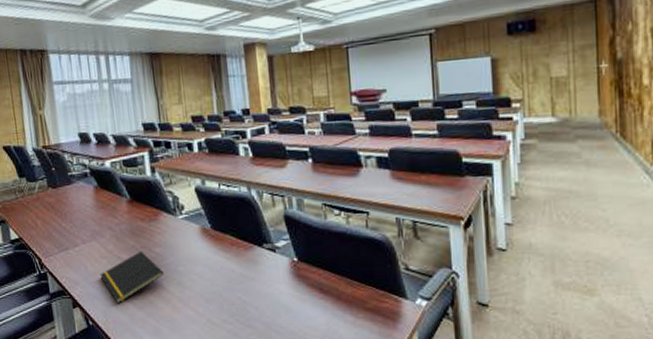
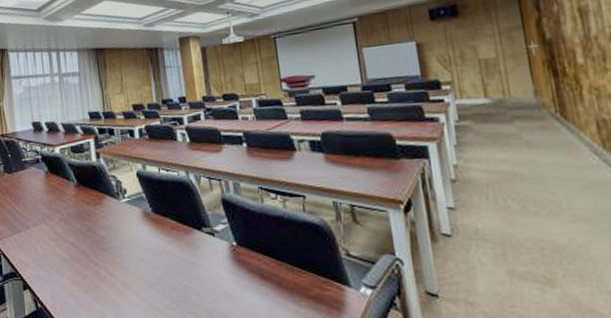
notepad: present [100,250,164,304] -> none [49,233,108,287]

